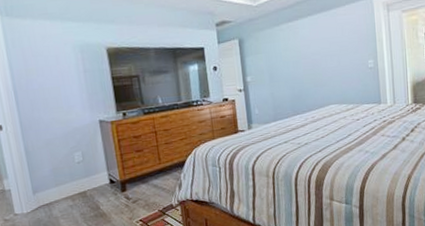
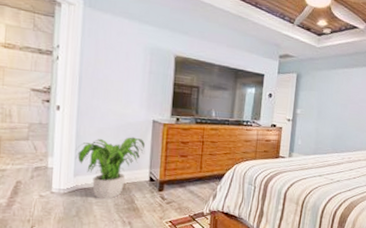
potted plant: none [28,141,99,211] -> present [75,137,145,199]

